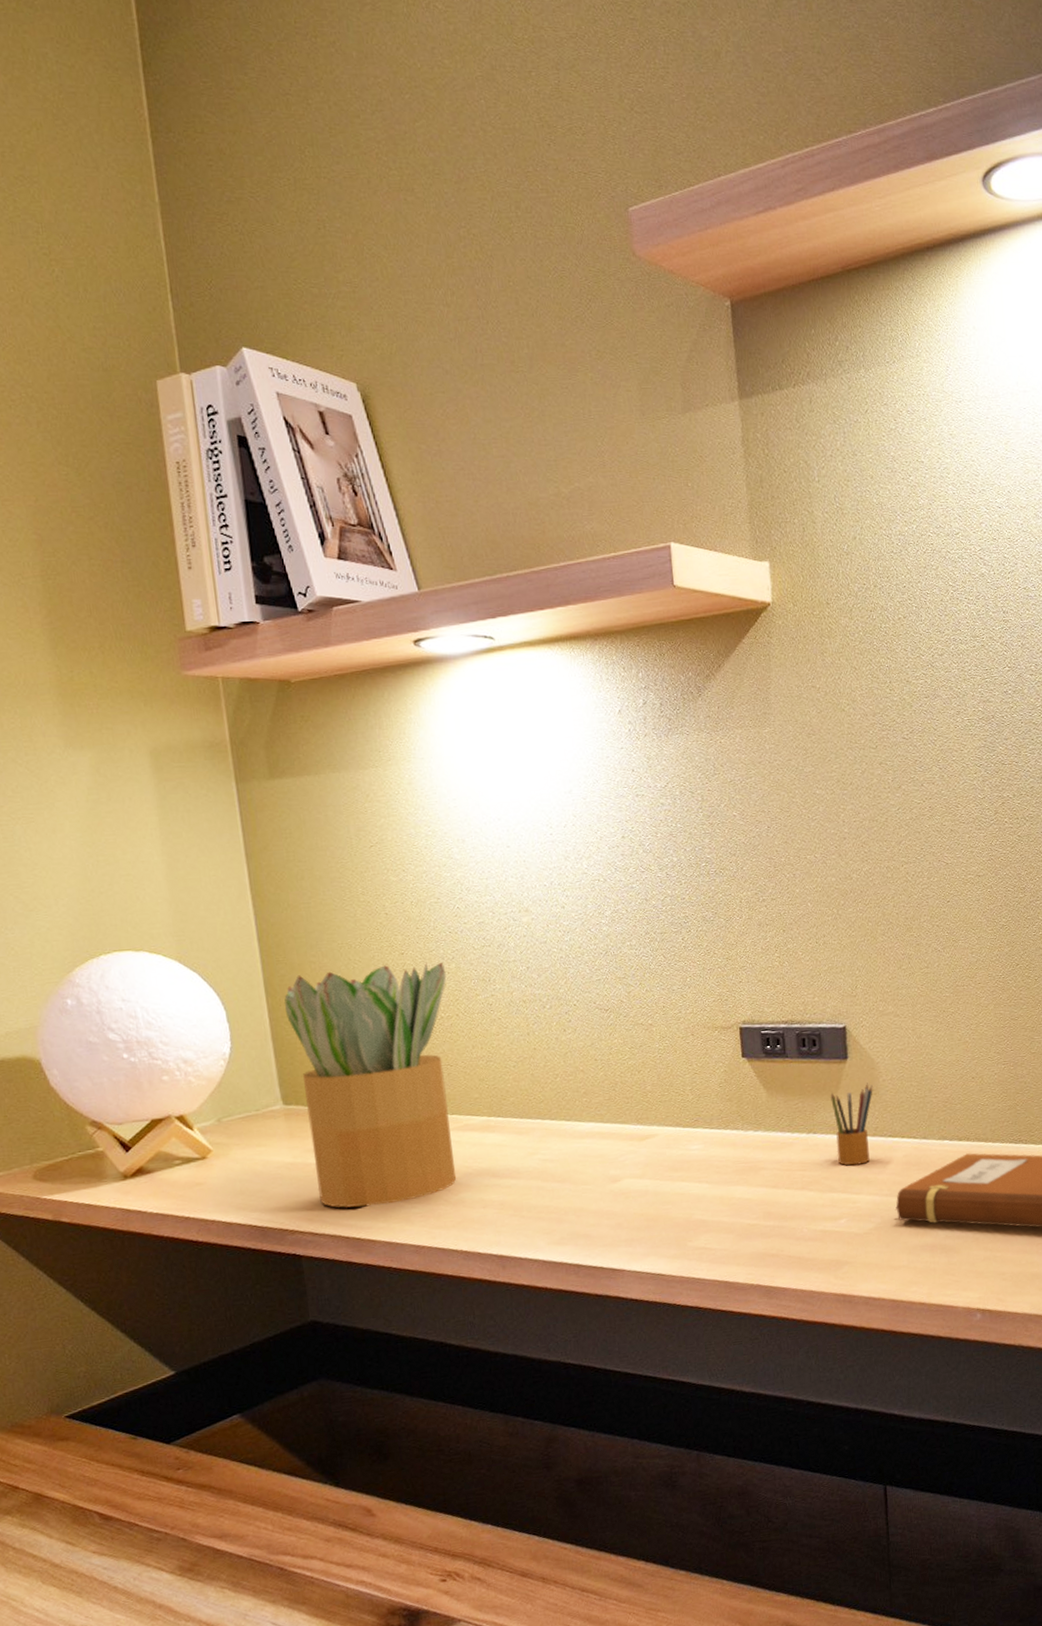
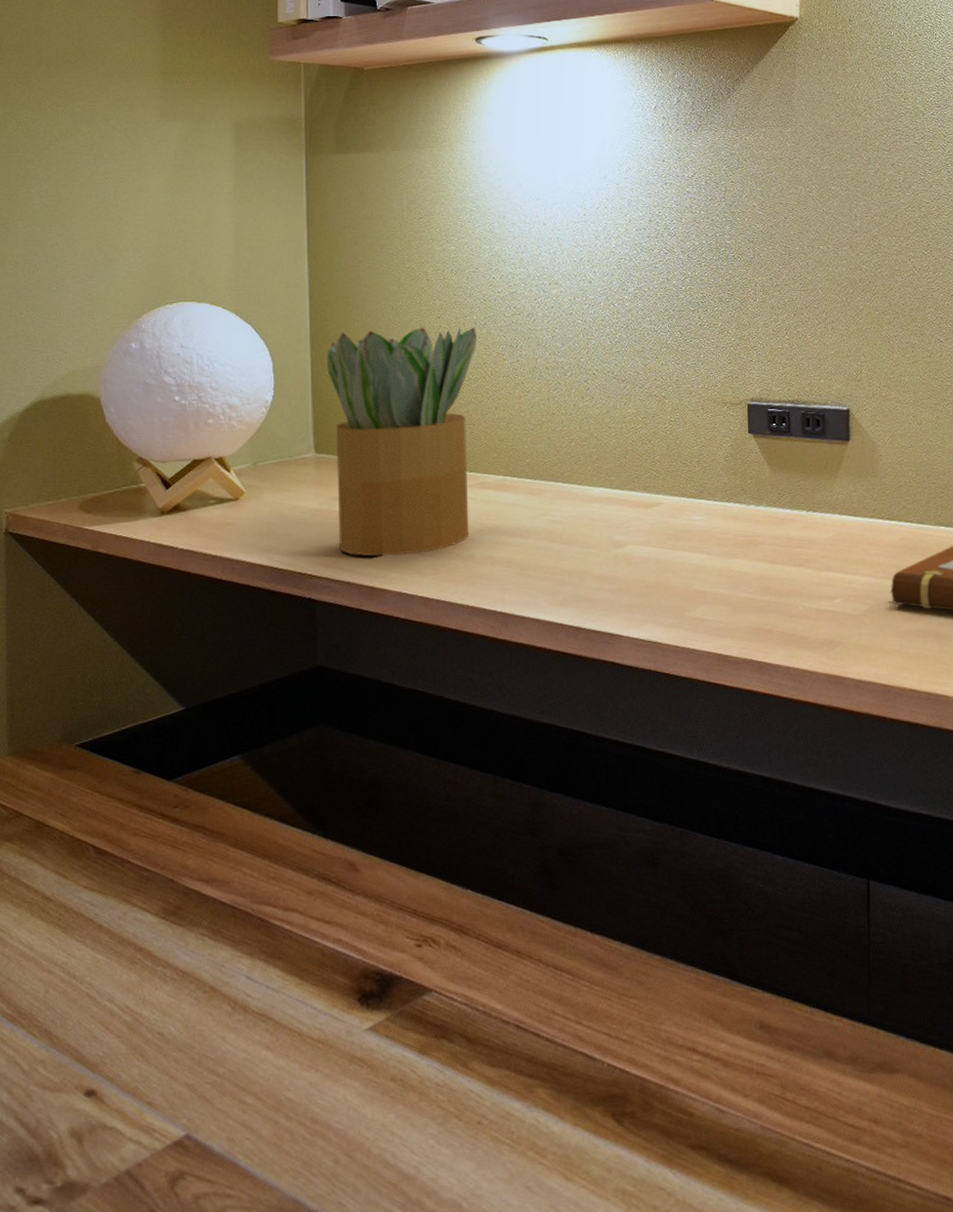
pencil box: present [830,1082,873,1166] -> none [831,465,873,546]

